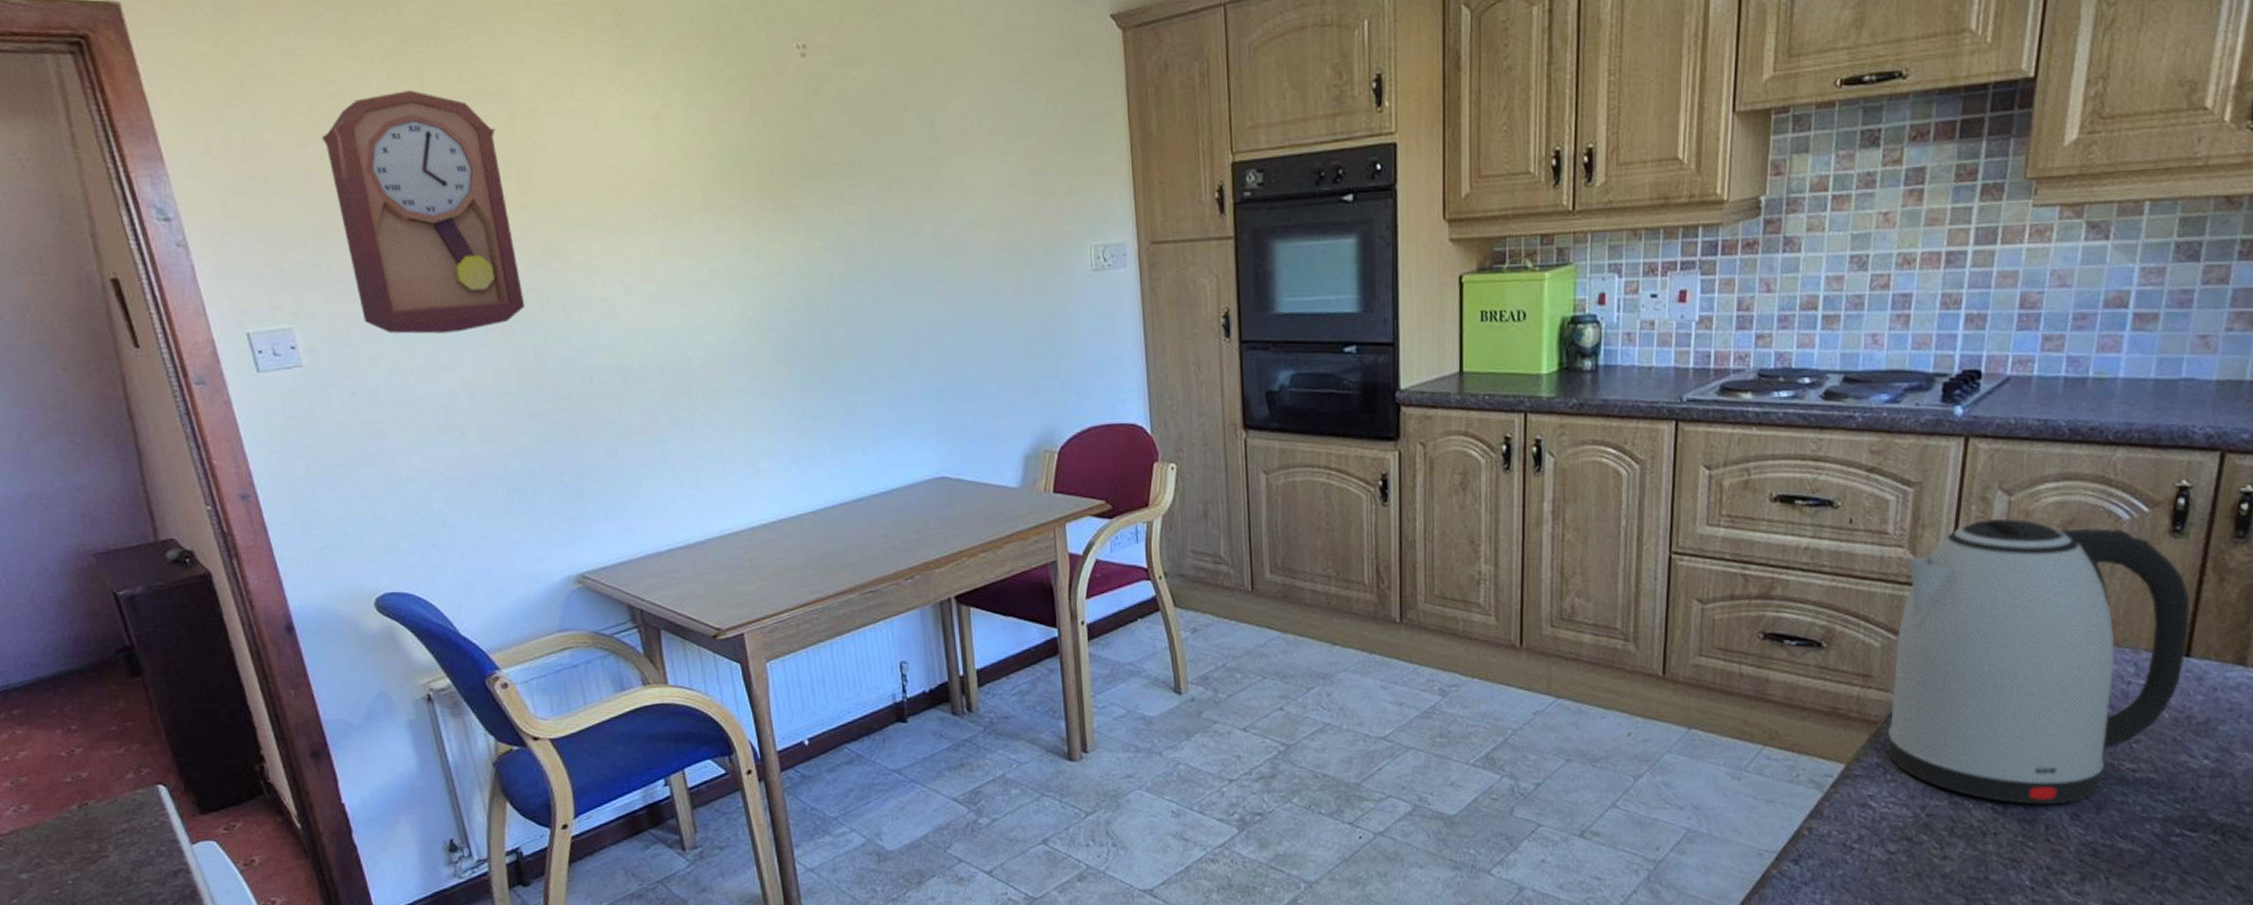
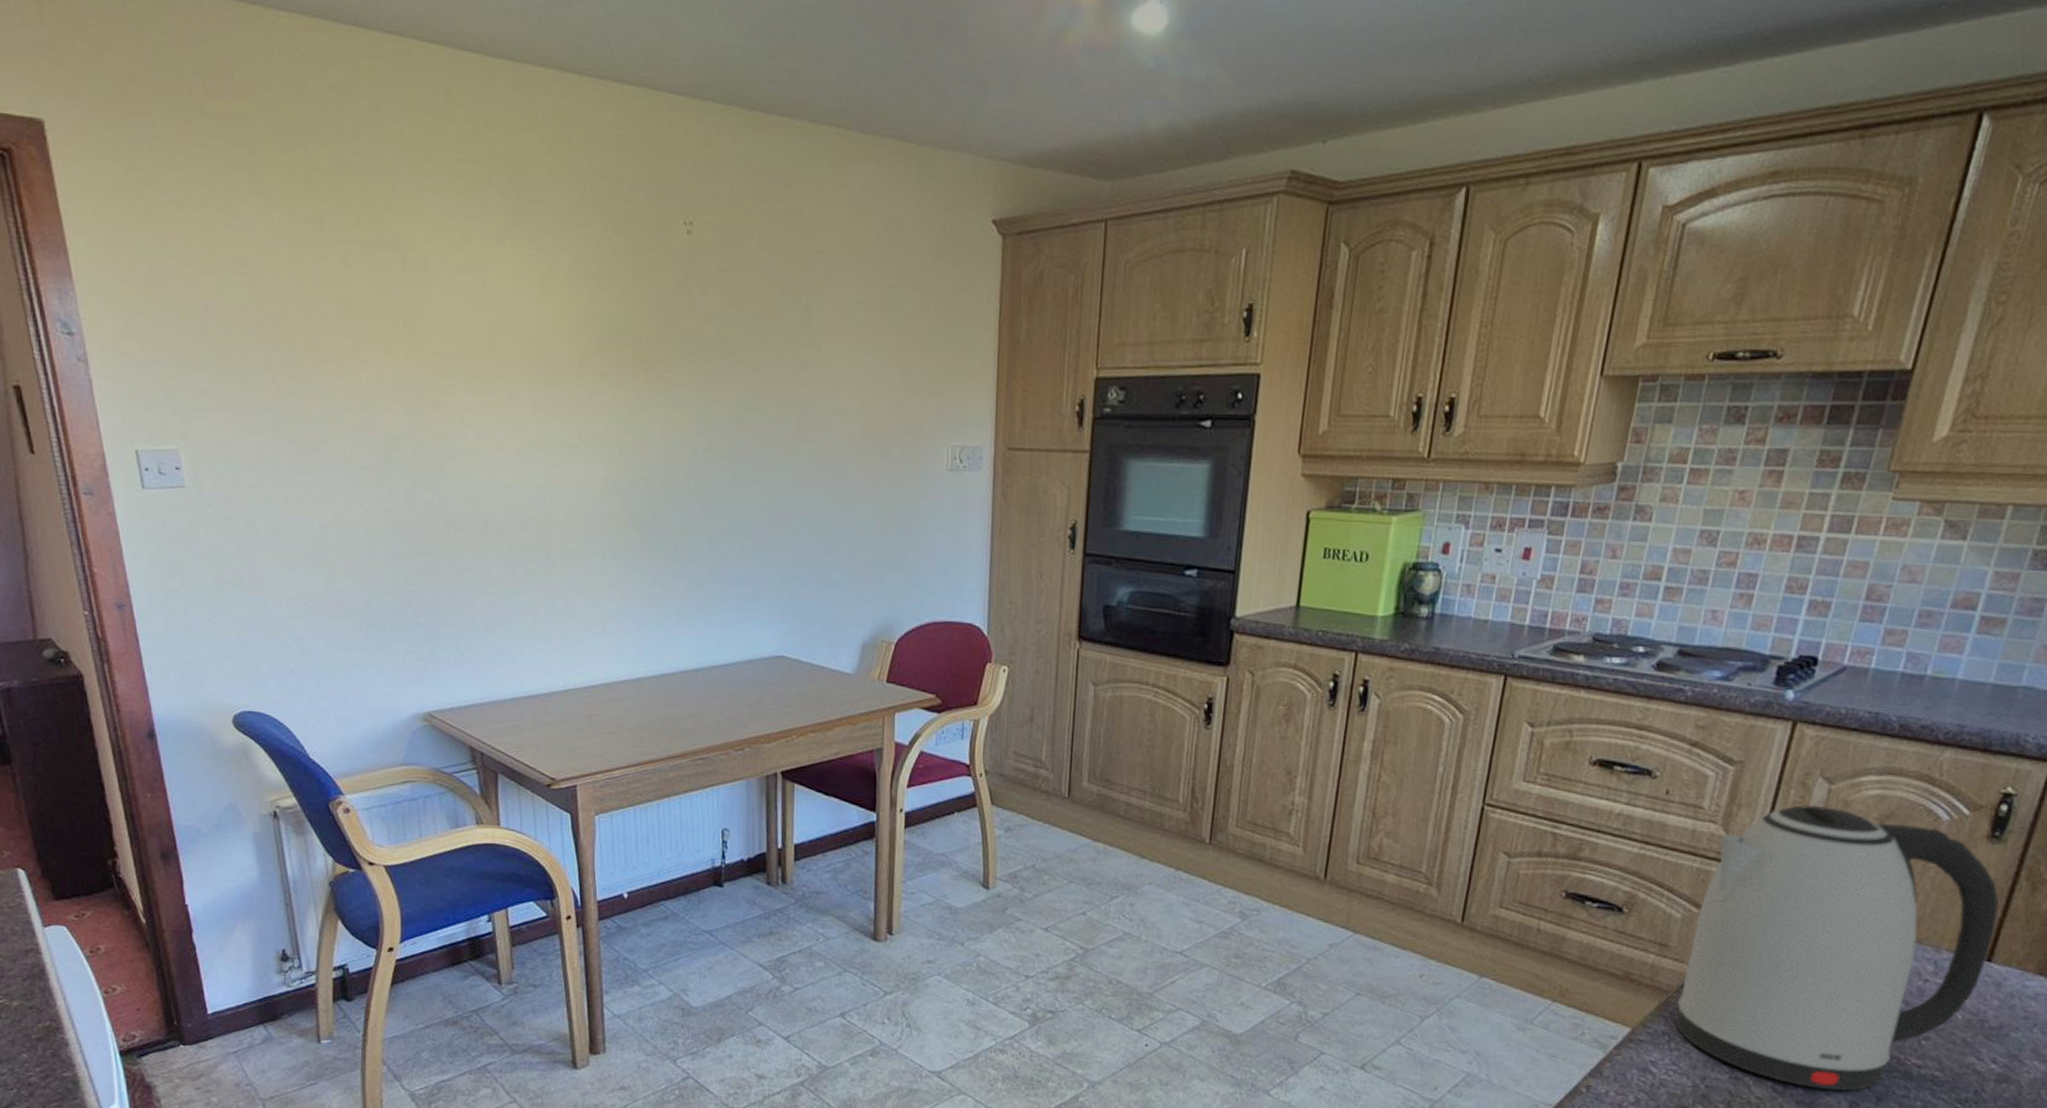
pendulum clock: present [321,90,525,334] -> none [222,231,400,469]

